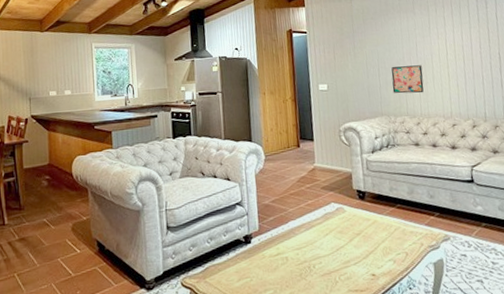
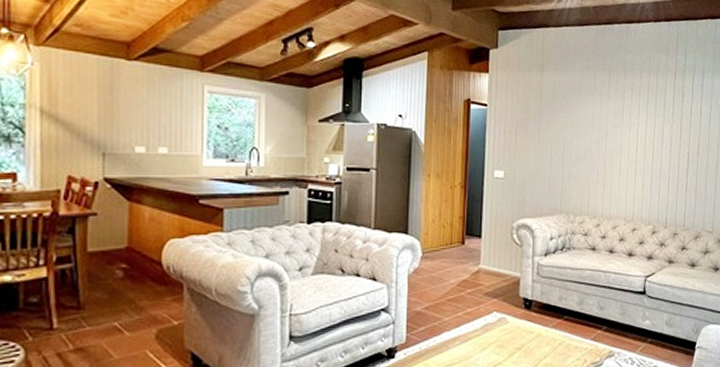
wall art: present [391,65,424,94] -> none [575,158,610,191]

